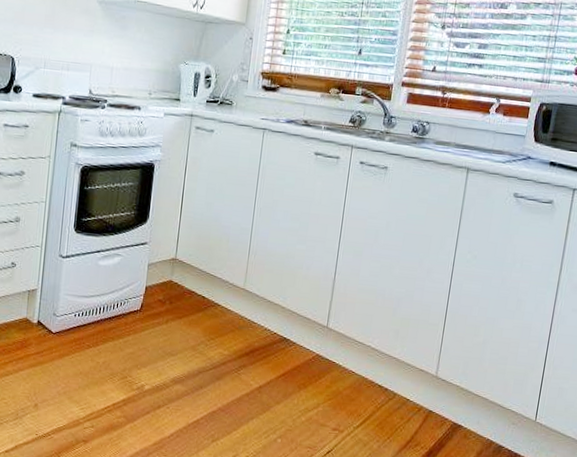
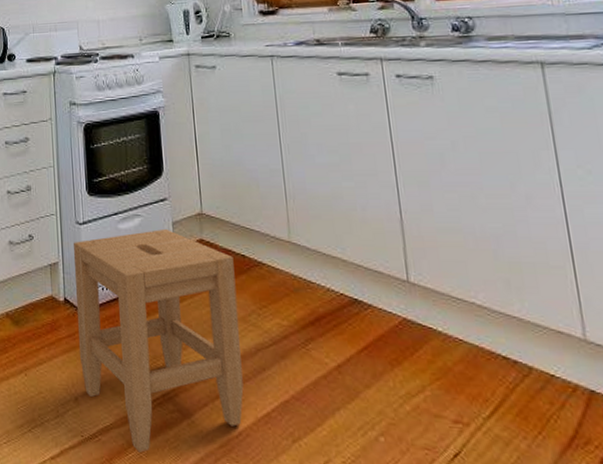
stool: none [44,268,195,448] -> present [73,228,244,453]

